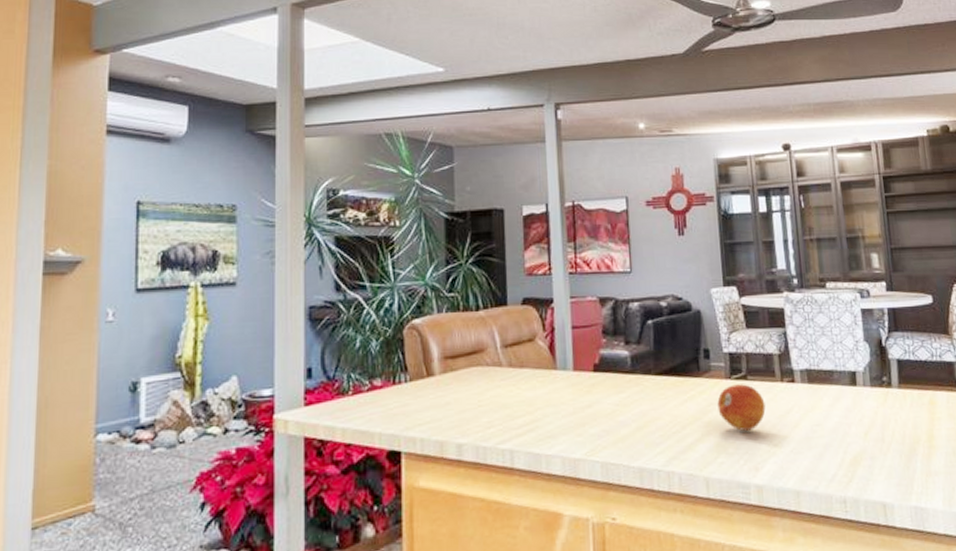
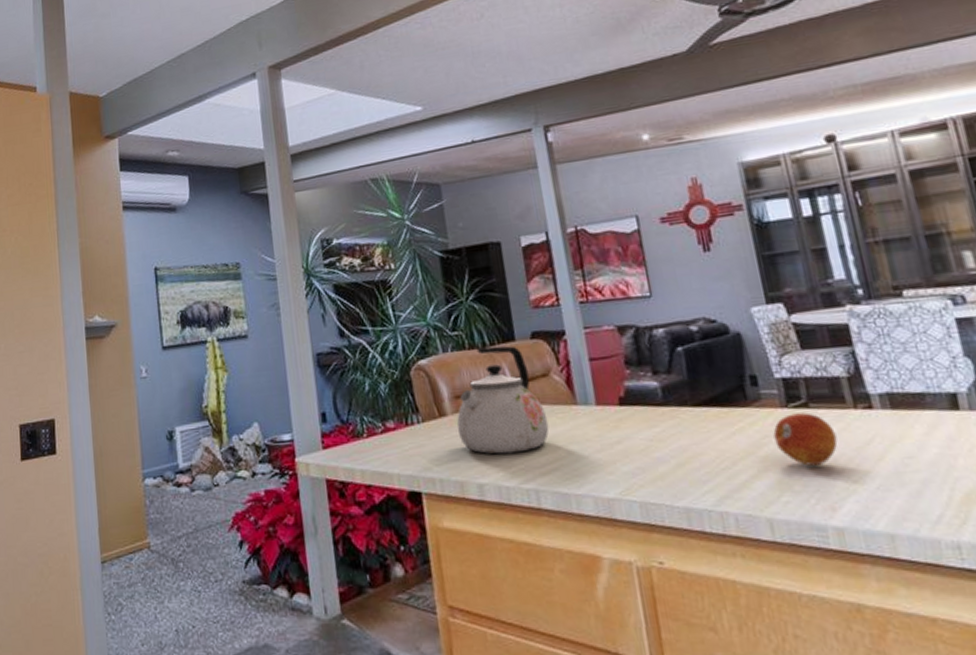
kettle: none [443,309,529,415] -> present [457,346,549,455]

